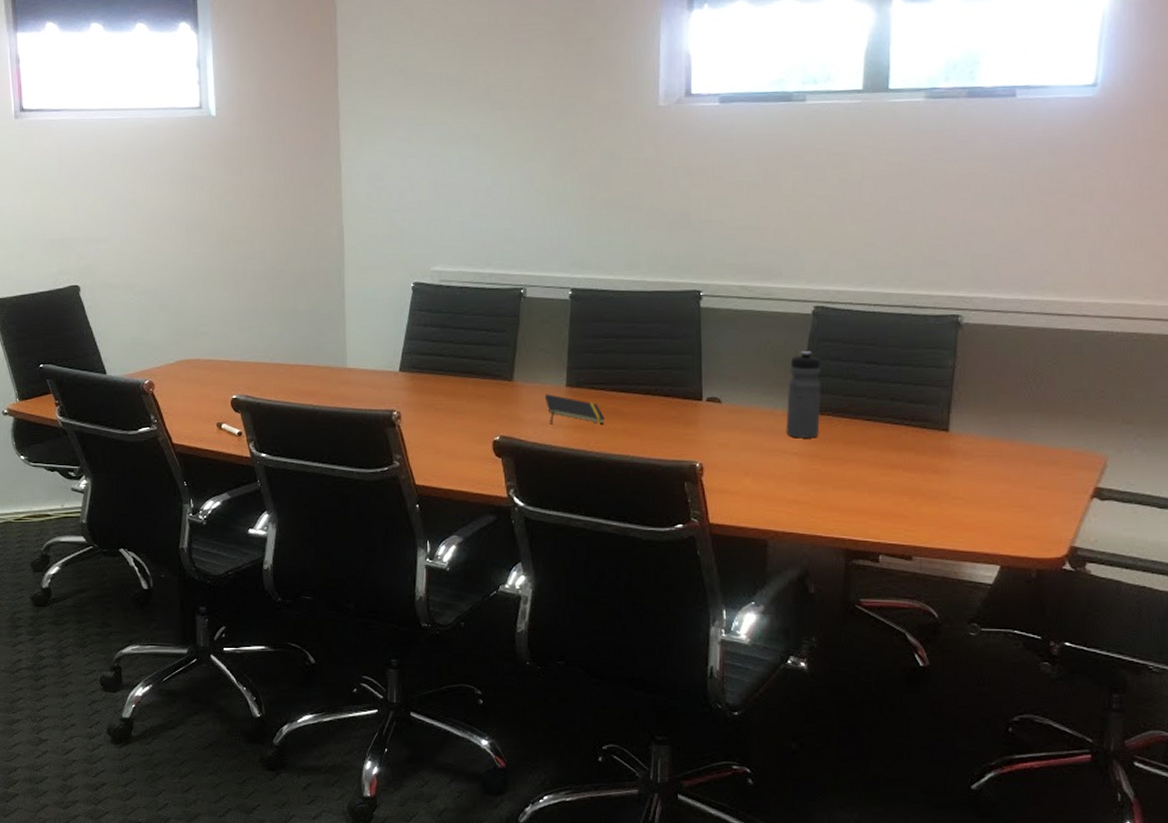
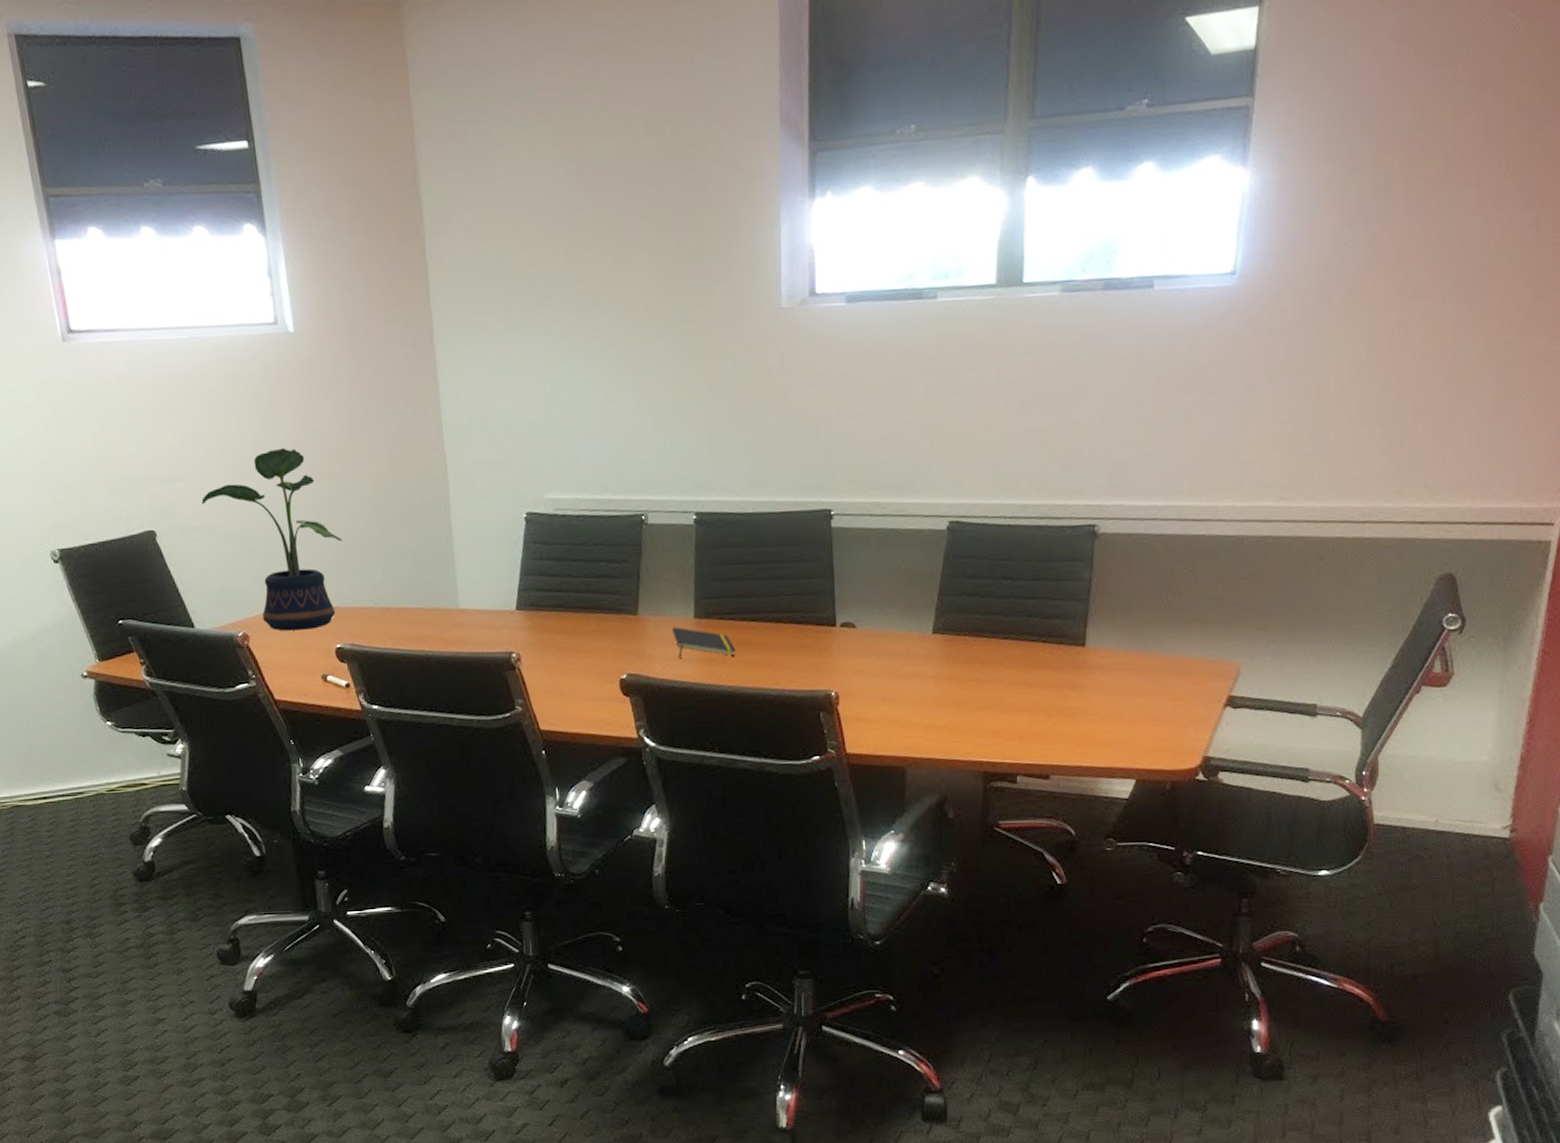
potted plant: none [122,216,245,381] -> present [201,447,343,631]
water bottle: present [786,351,821,439] -> none [922,569,957,661]

